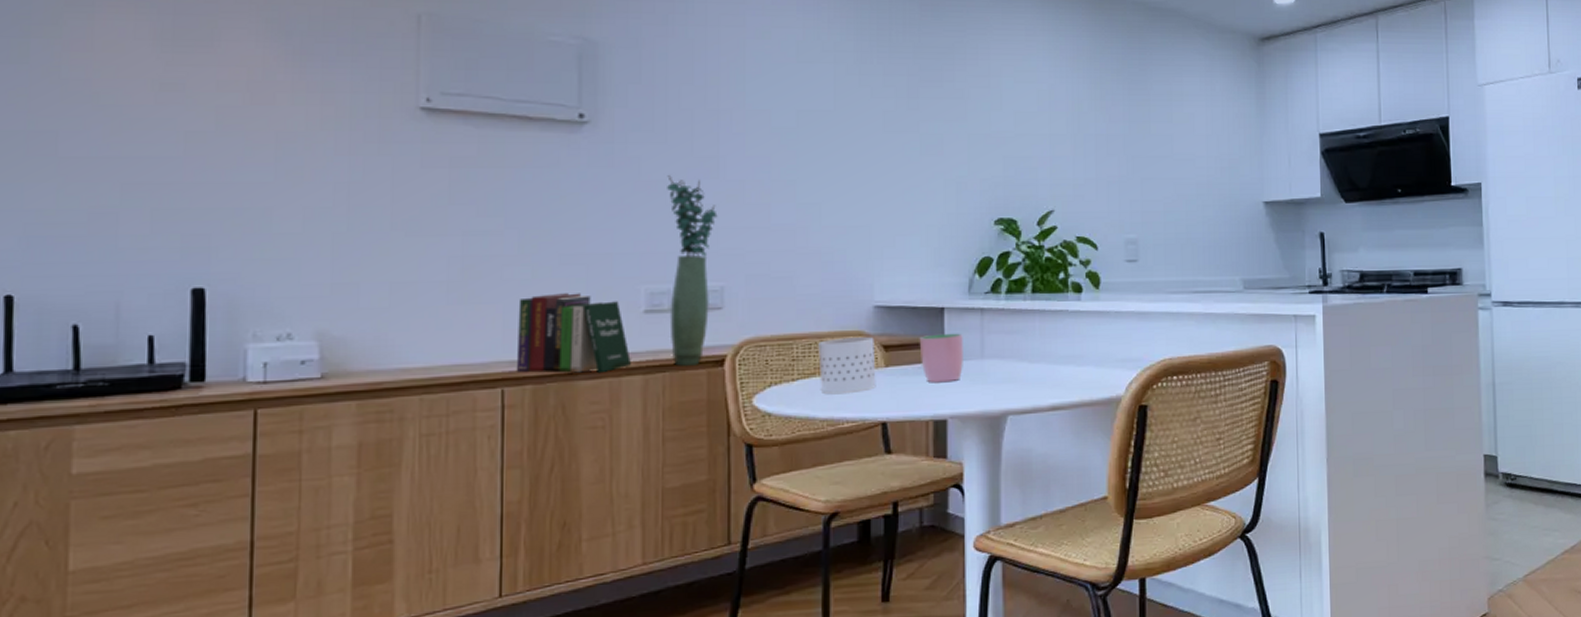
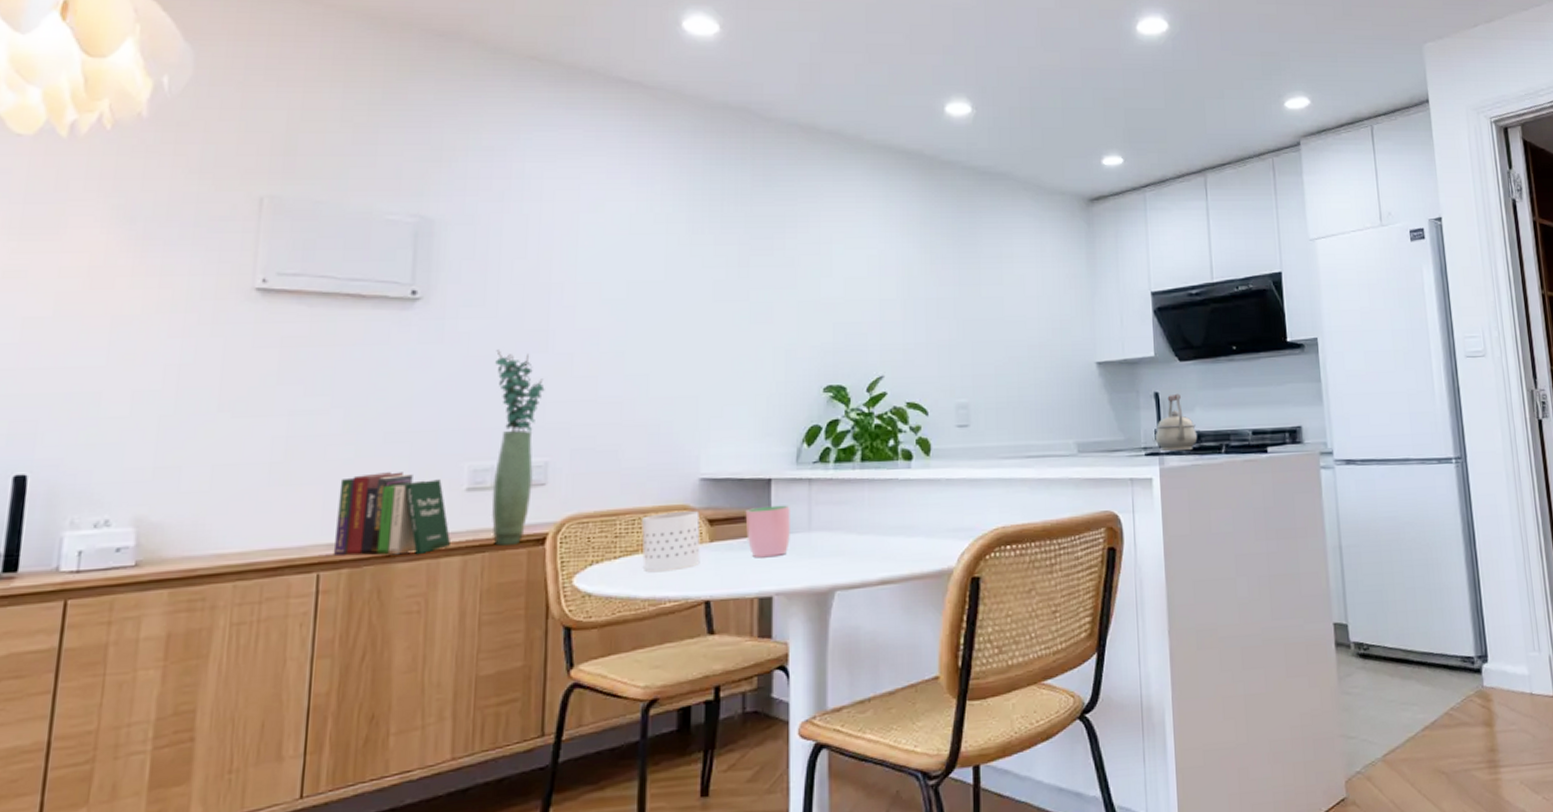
kettle: none [1319,234,1361,290] -> present [1155,393,1198,452]

